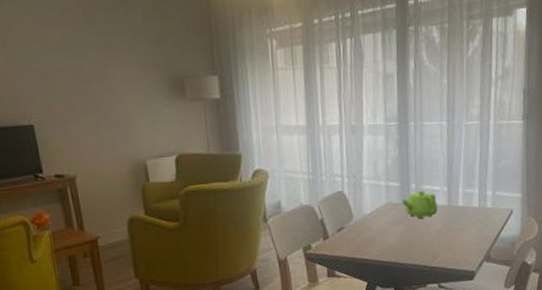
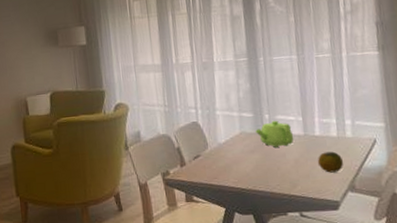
fruit: none [458,222,482,244] -> present [317,151,344,173]

